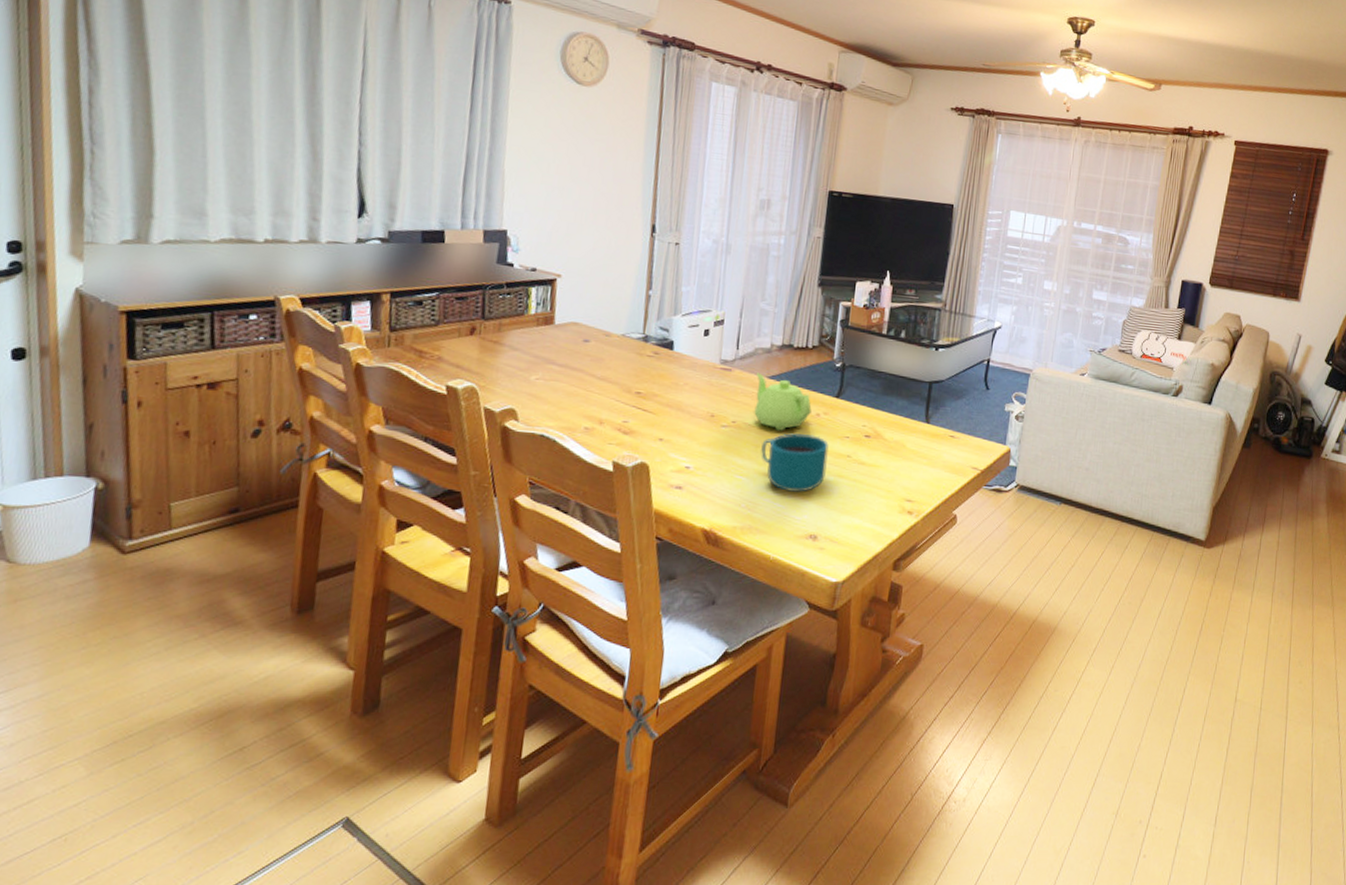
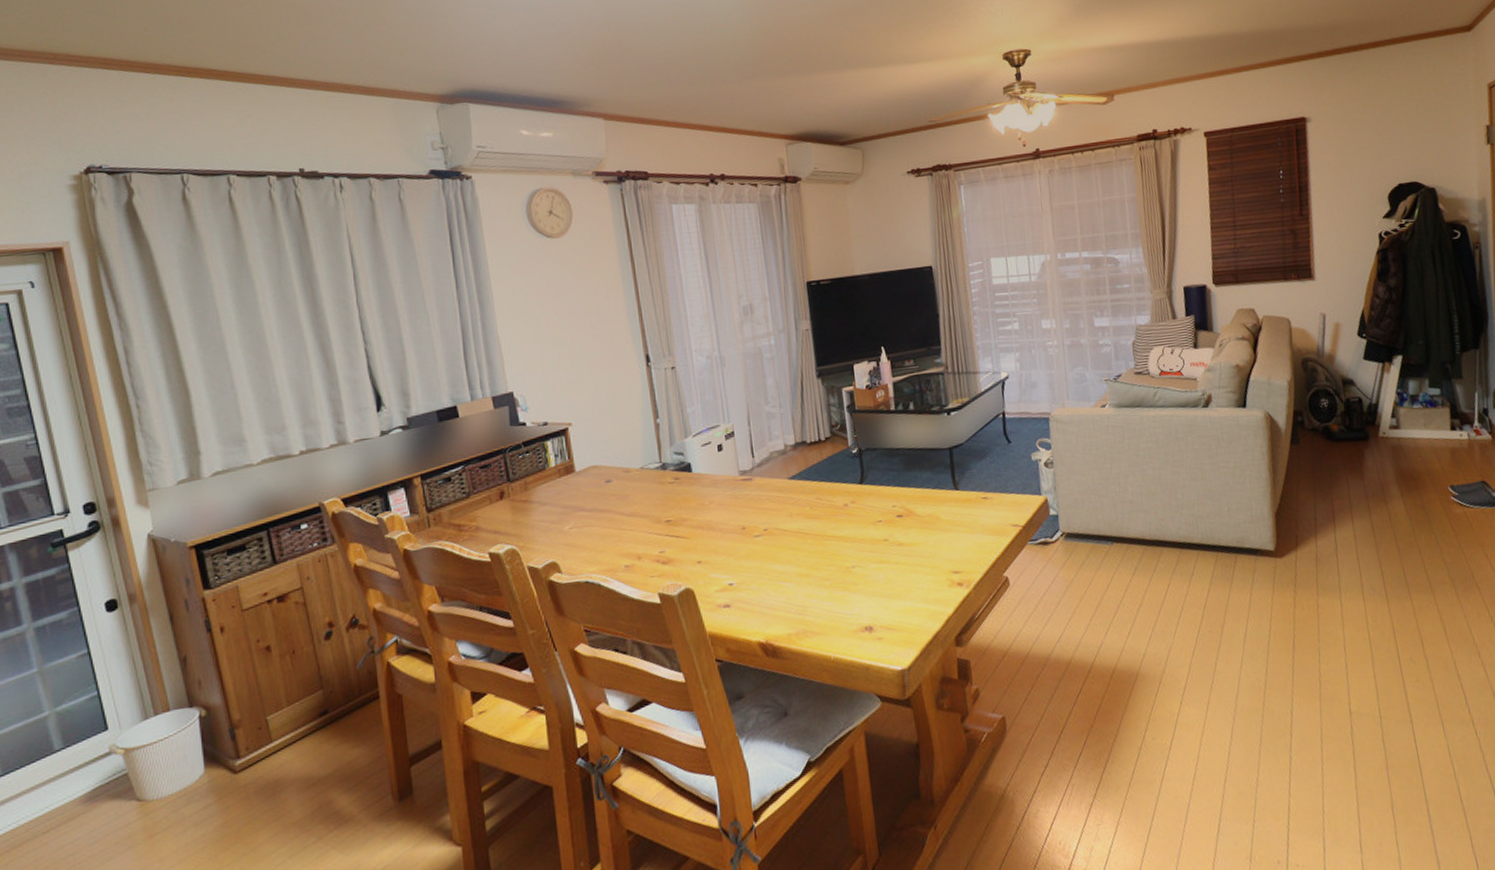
teapot: present [754,372,812,431] -> none [776,476,839,530]
cup: present [760,433,829,492] -> none [797,526,867,589]

